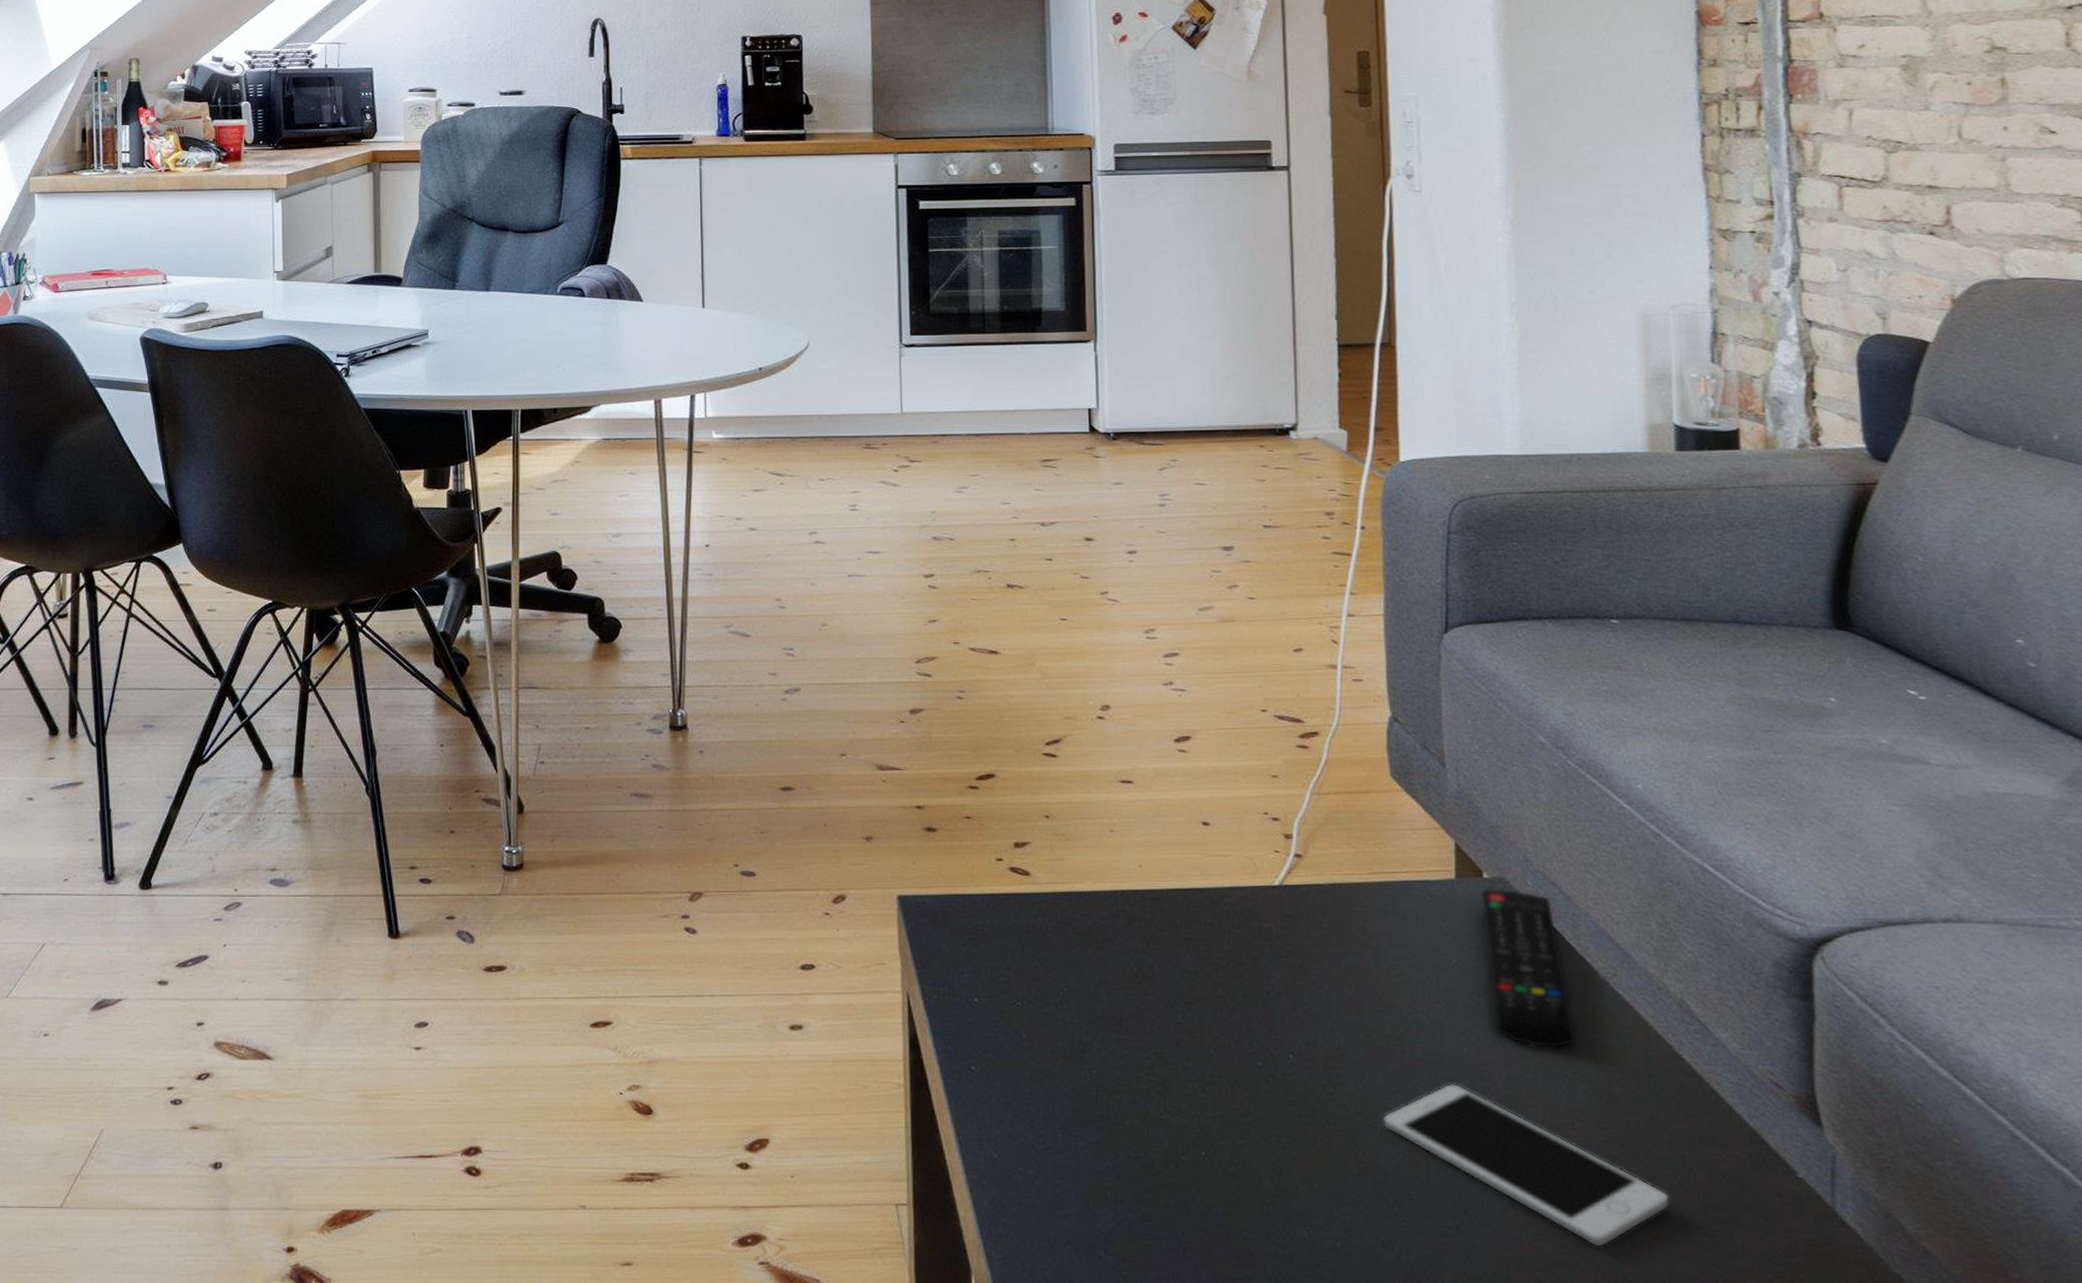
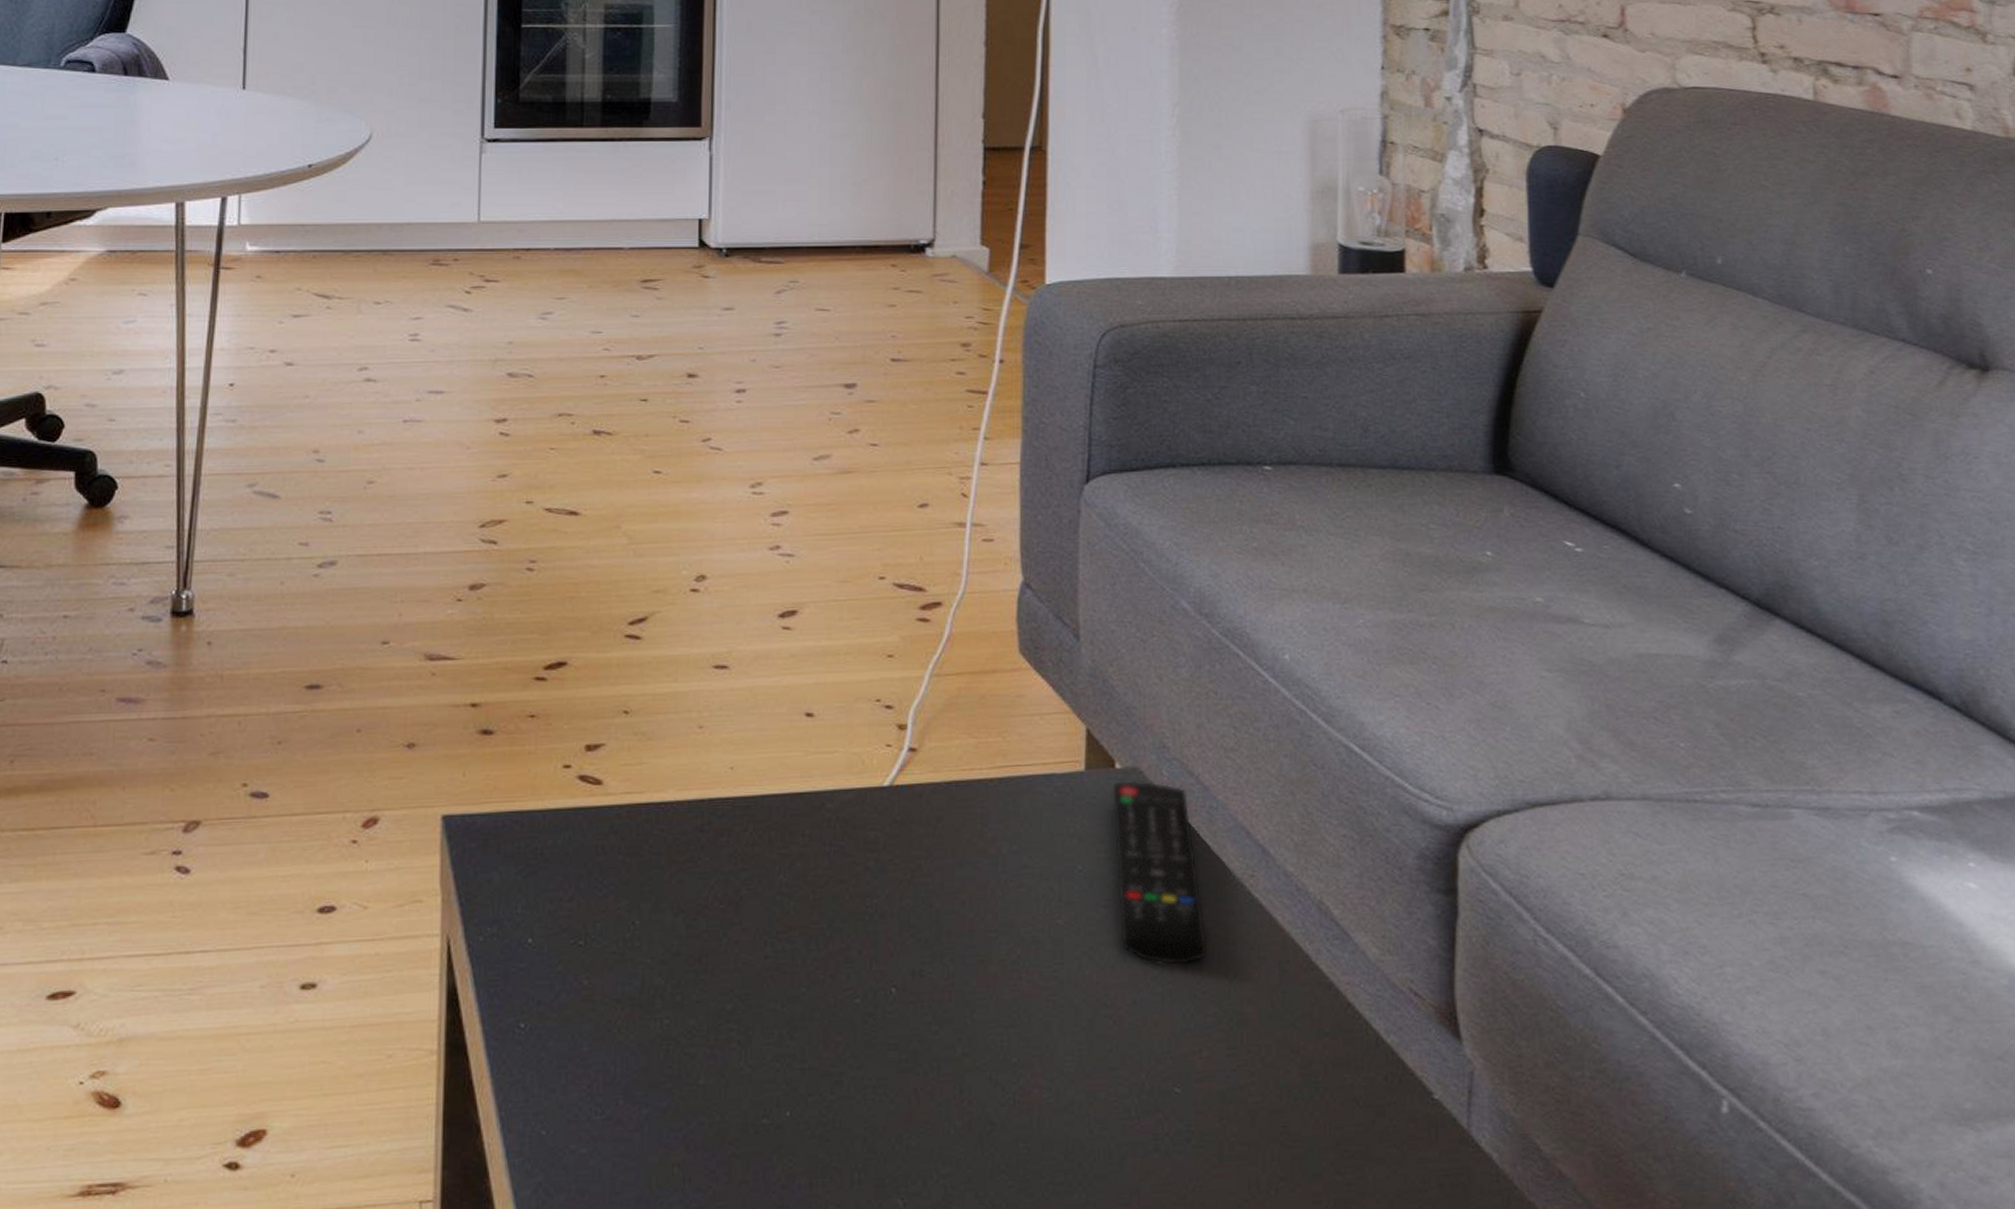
cell phone: present [1382,1083,1670,1247] -> none [992,1012,1300,1195]

